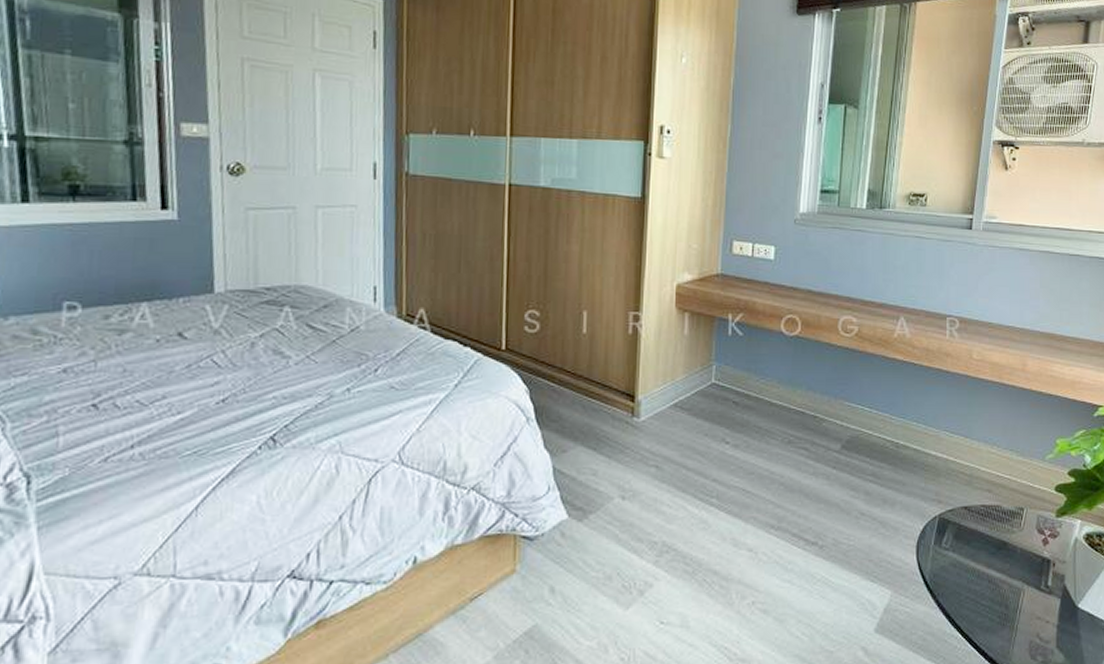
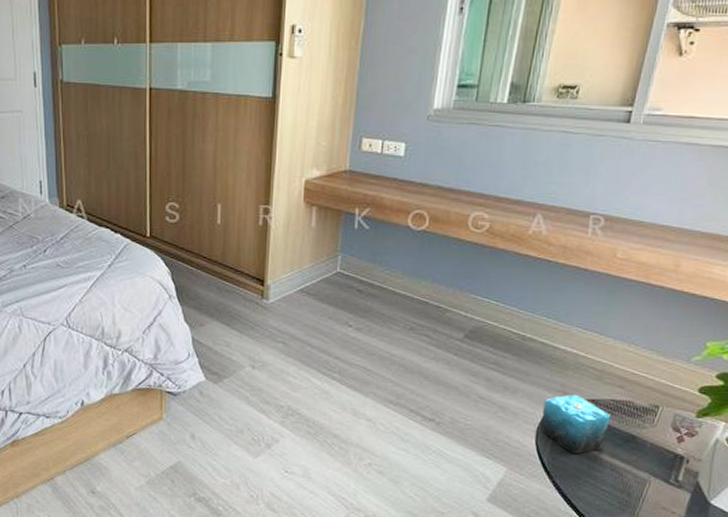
candle: none [920,502,983,568] -> present [540,394,611,454]

